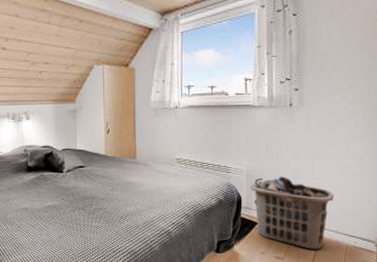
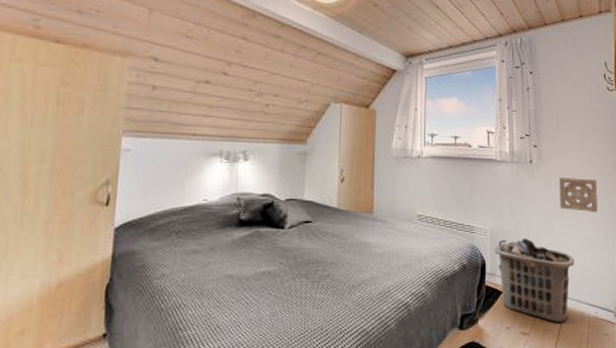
wall ornament: none [320,118,366,151] -> present [559,177,598,213]

